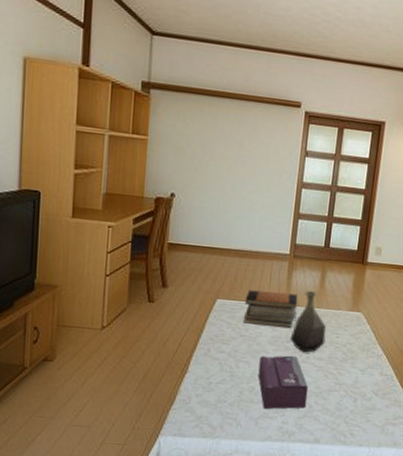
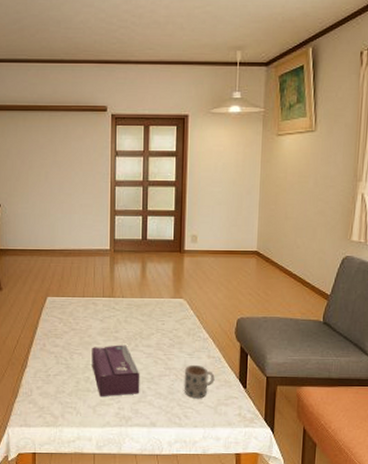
book stack: present [243,290,298,328] -> none [73,286,122,318]
vase: present [290,290,326,353] -> none [118,282,152,341]
mug: none [352,381,385,417] -> present [184,364,215,399]

